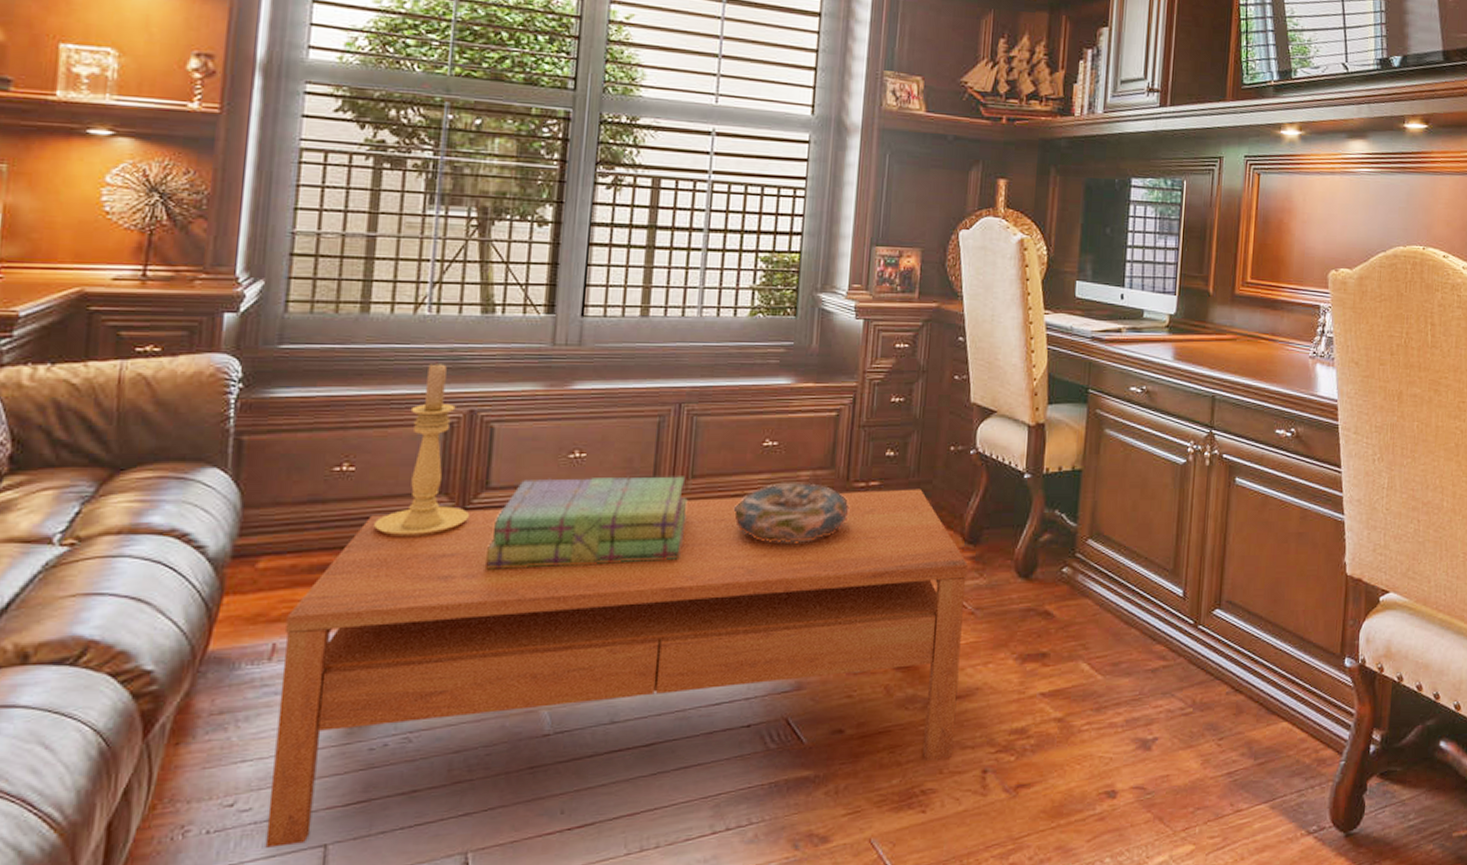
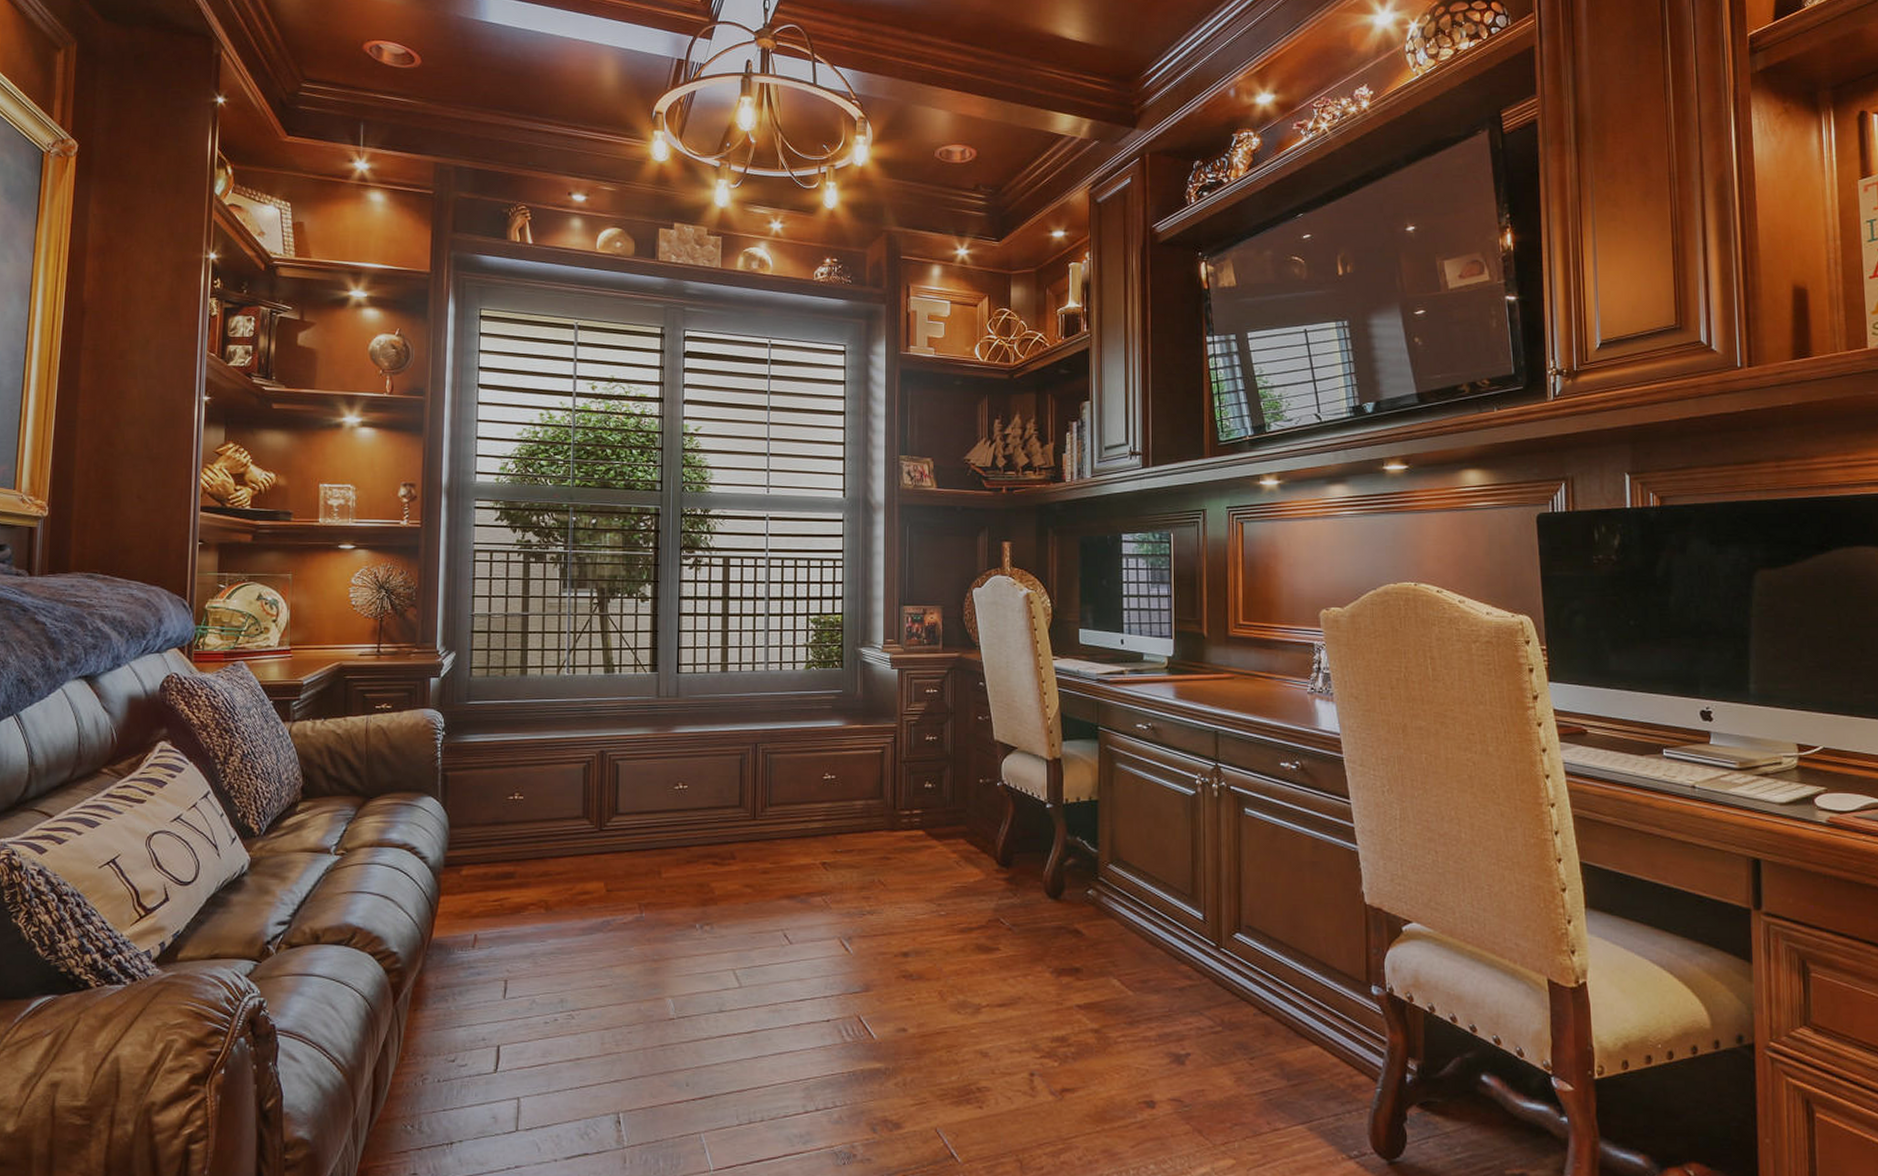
coffee table: present [265,489,969,848] -> none [477,816,1004,1097]
candle holder: present [374,362,469,538] -> none [539,713,605,853]
stack of books: present [484,476,688,569] -> none [618,804,767,880]
decorative bowl: present [733,482,850,543] -> none [803,810,898,863]

